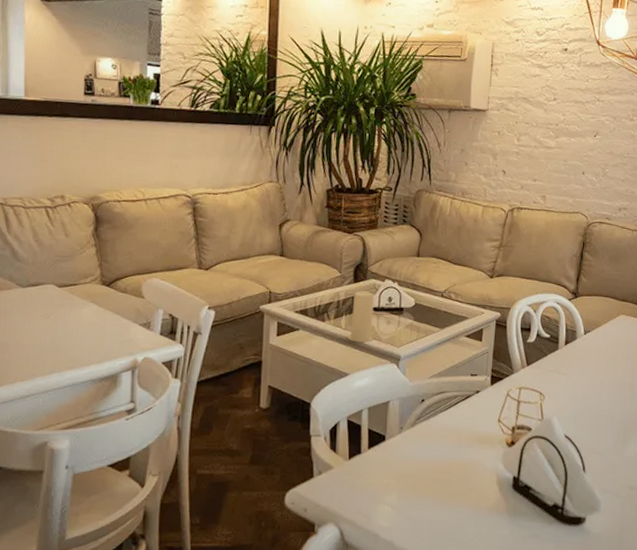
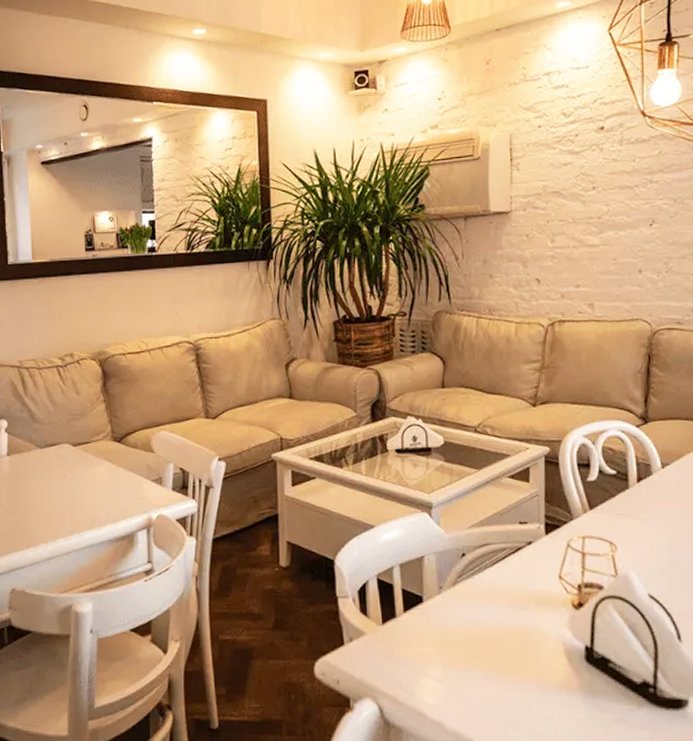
candle: present [347,291,375,343] -> none [369,431,400,490]

